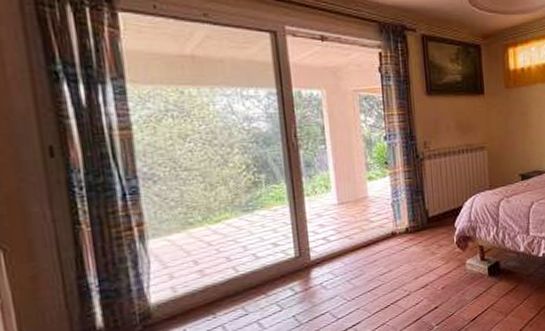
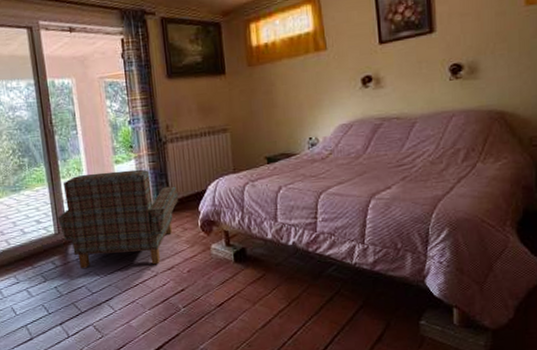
armchair: none [299,186,435,293] -> present [57,169,179,268]

